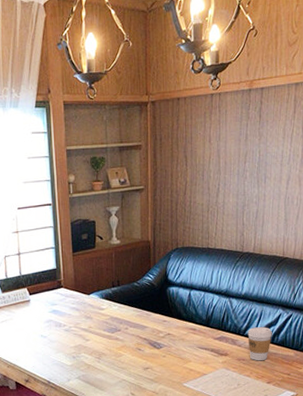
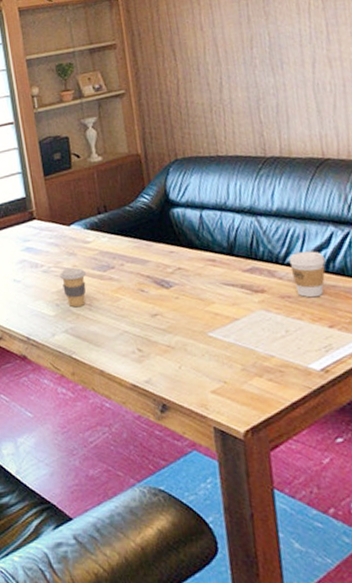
coffee cup: none [78,329,98,360] -> present [60,268,86,308]

